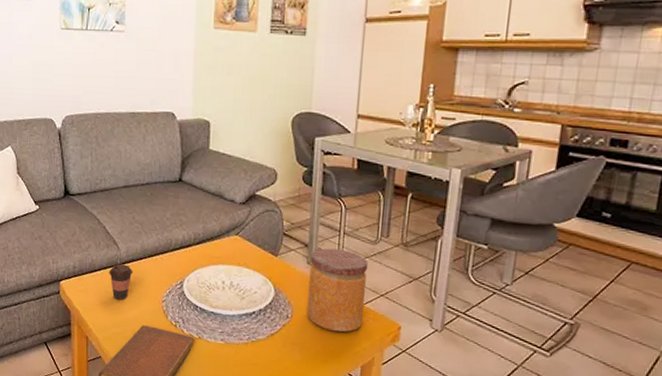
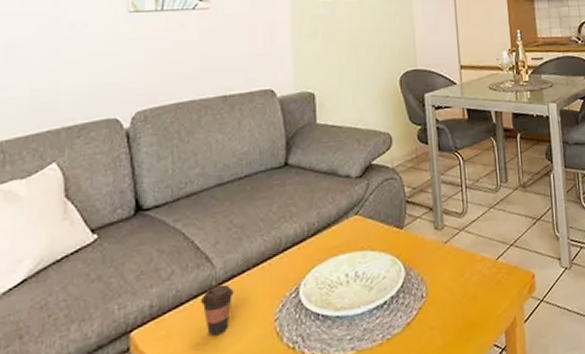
jar: present [307,248,369,333] -> none [437,204,498,300]

